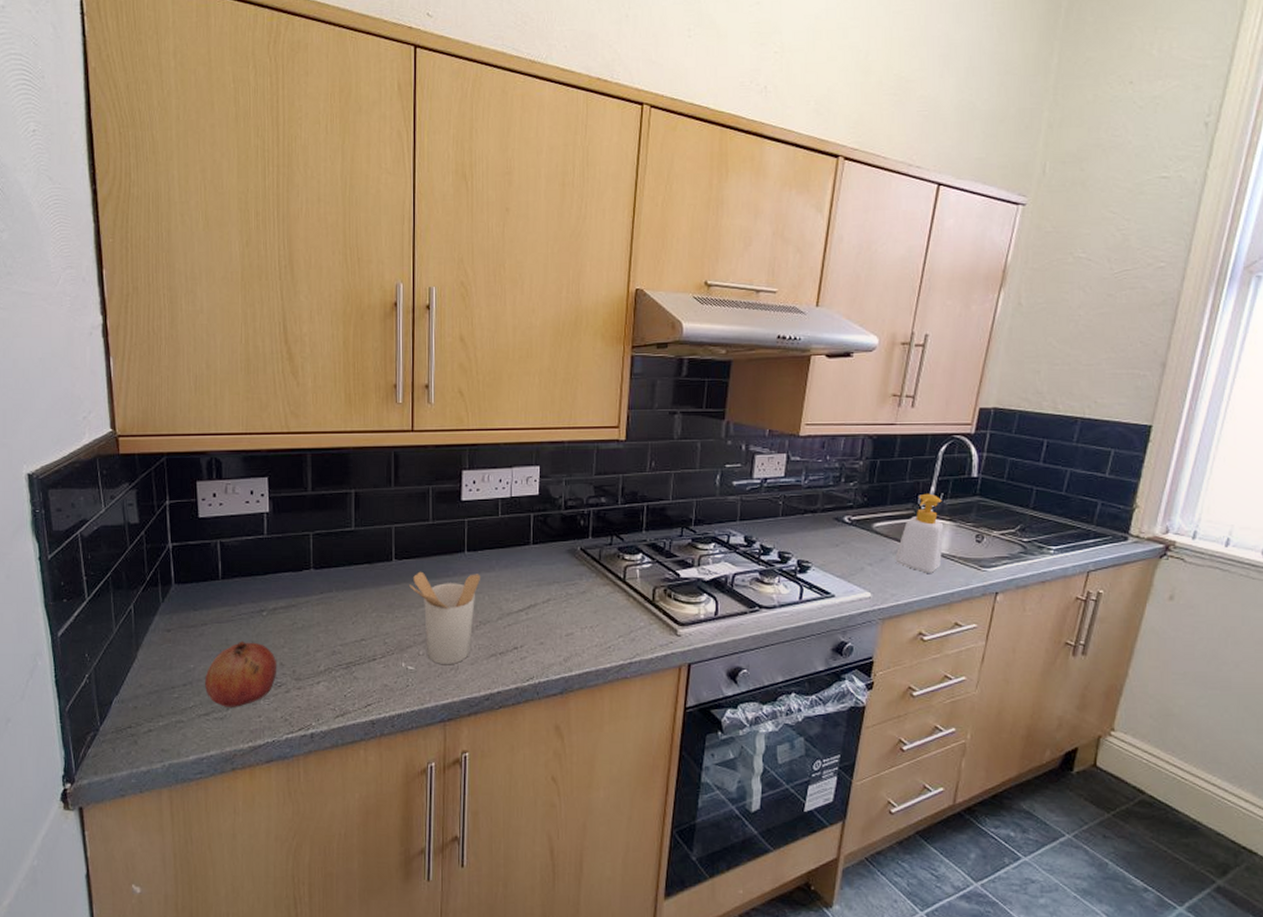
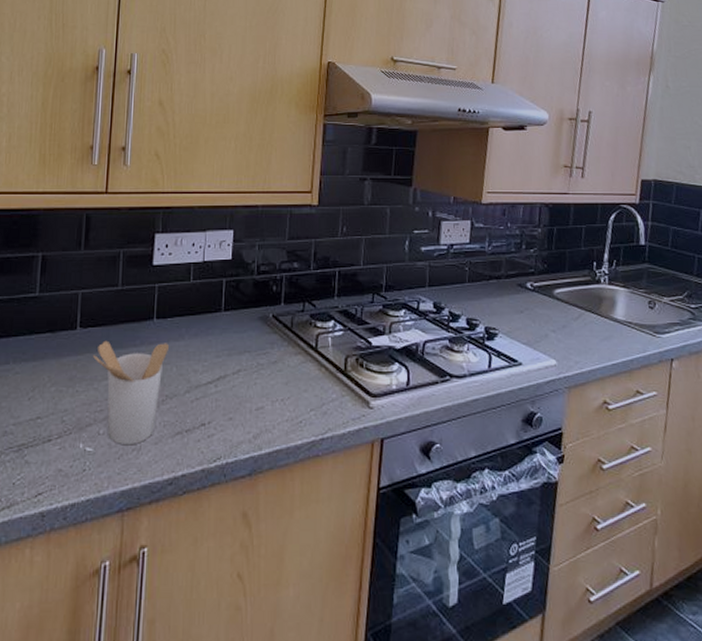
soap bottle: present [895,493,944,573] -> none [576,260,620,340]

